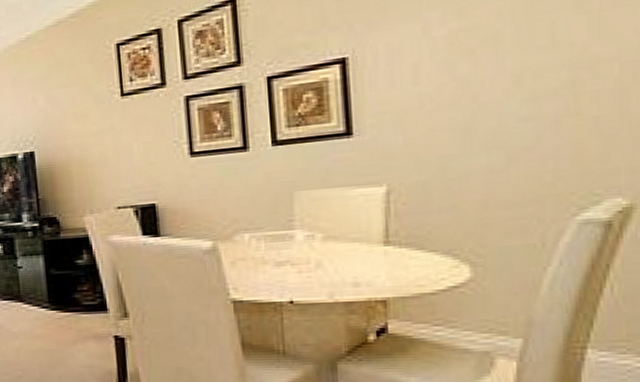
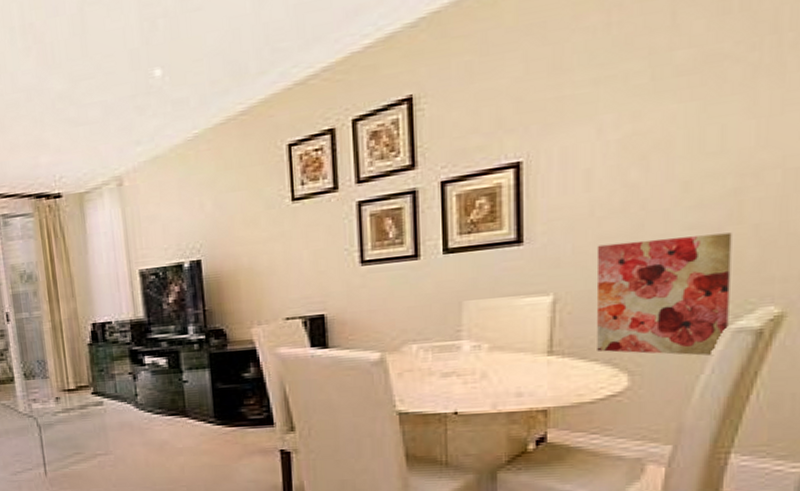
wall art: none [429,124,574,248] -> present [596,232,732,356]

